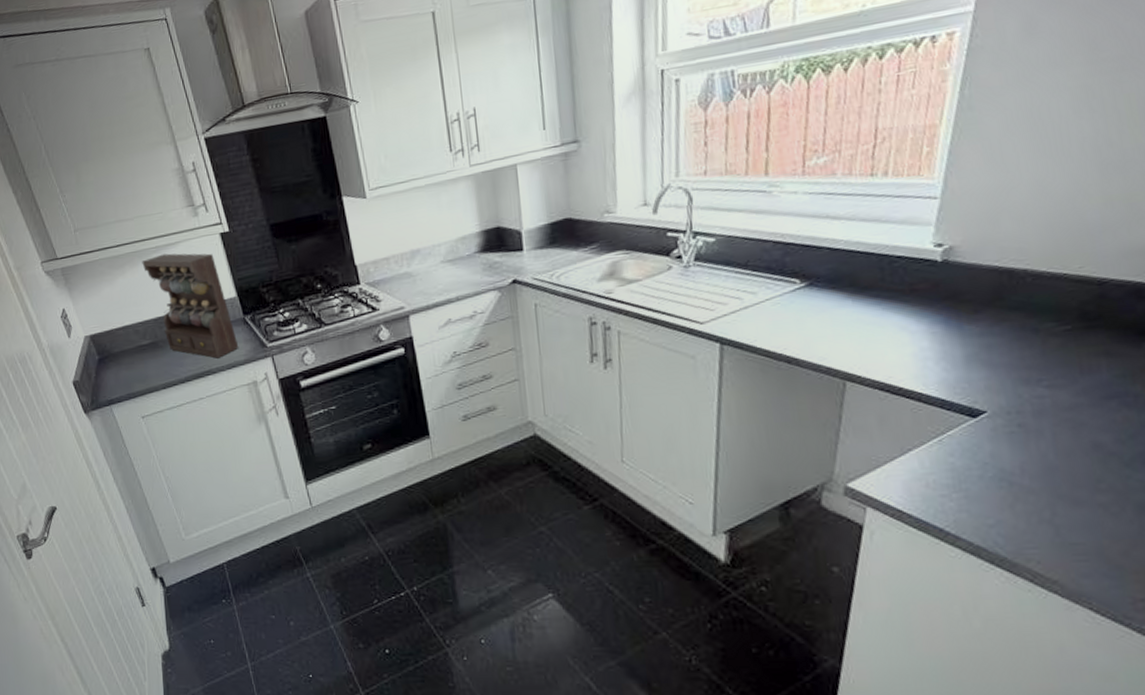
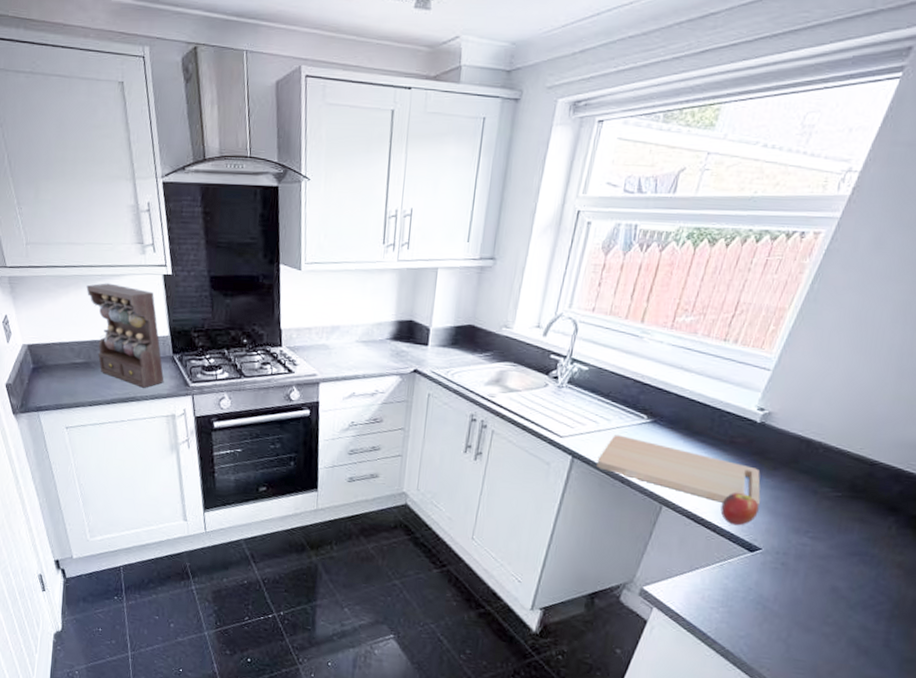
cutting board: none [752,307,969,365] -> present [597,435,761,506]
fruit: none [919,348,970,389] -> present [720,492,759,526]

